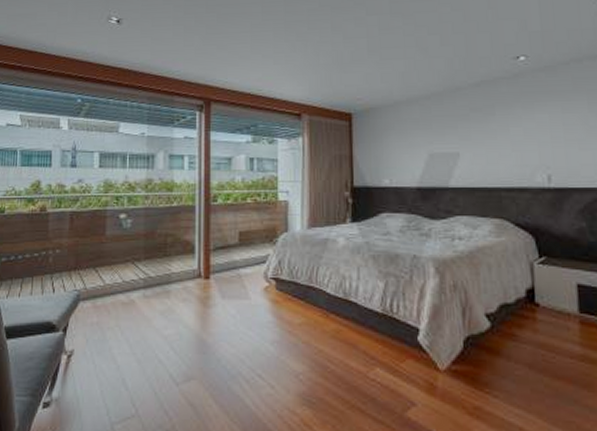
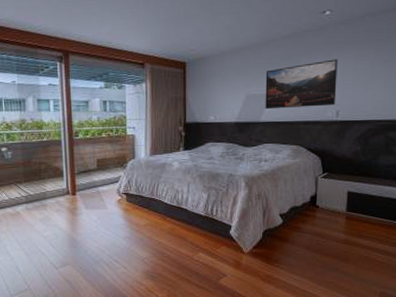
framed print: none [451,111,546,172] -> present [265,59,338,110]

